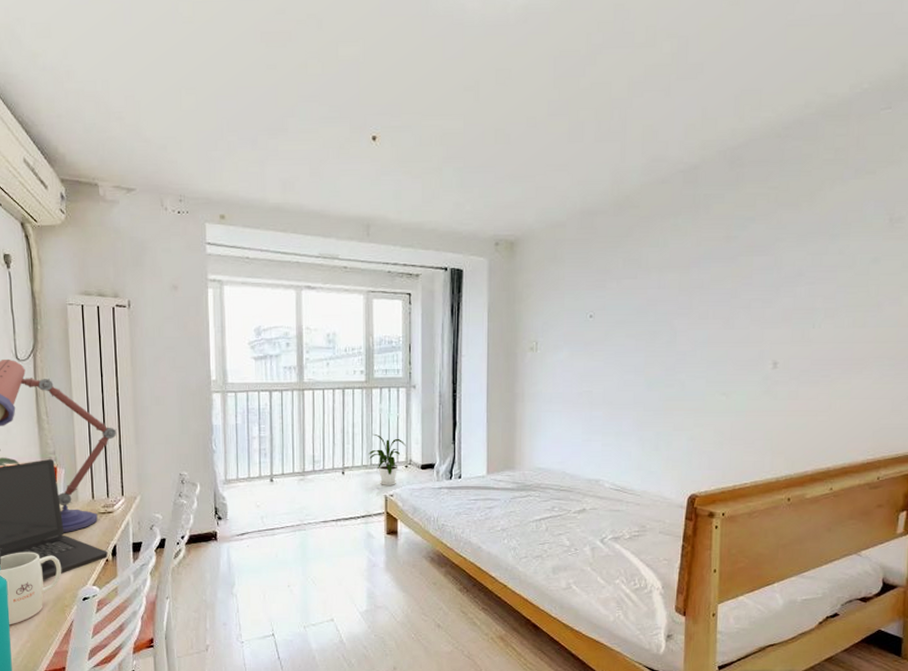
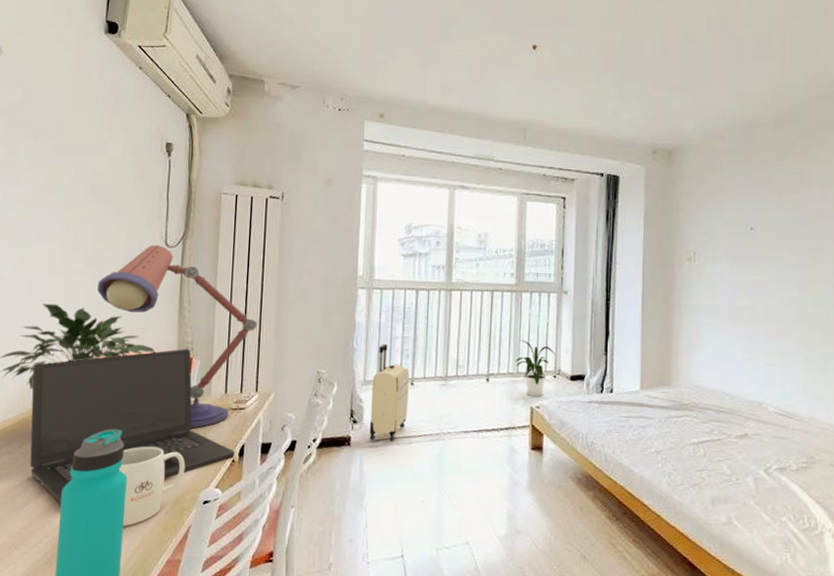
suitcase: none [234,444,269,534] -> present [369,343,410,442]

